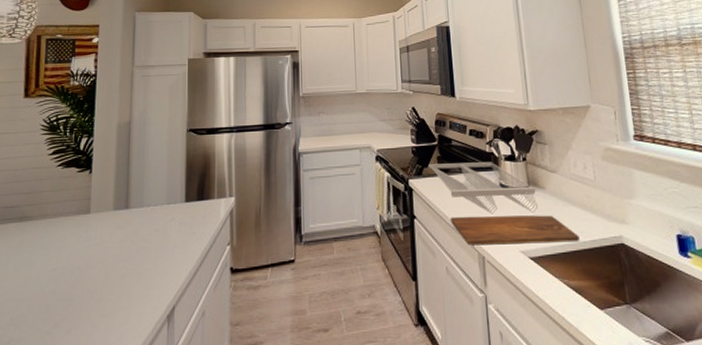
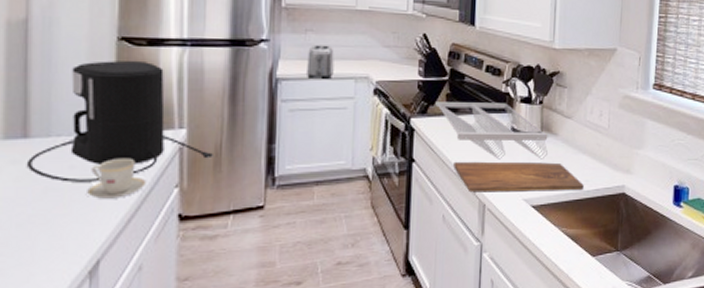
coffee maker: none [128,146,256,242] -> present [28,61,215,182]
teacup: none [167,221,207,255] -> present [87,157,146,199]
toaster: none [321,123,342,151] -> present [307,44,334,79]

